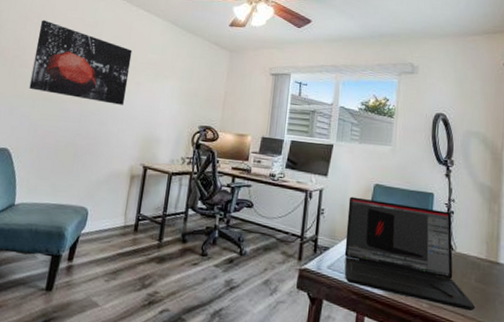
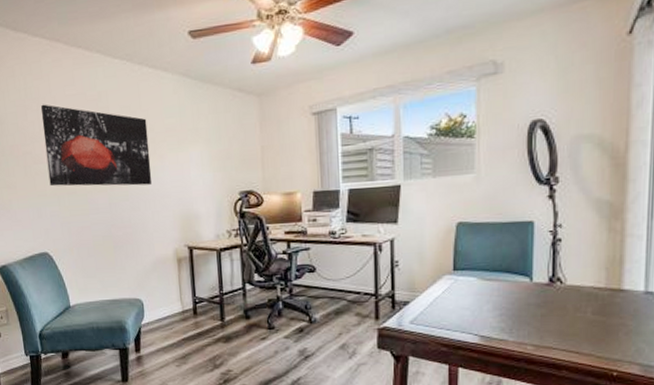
laptop: present [344,196,476,312] -> none [427,239,594,348]

